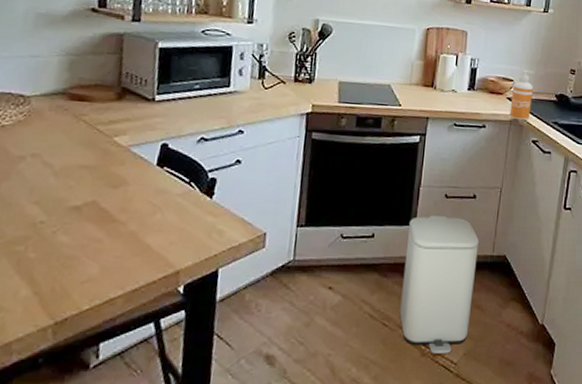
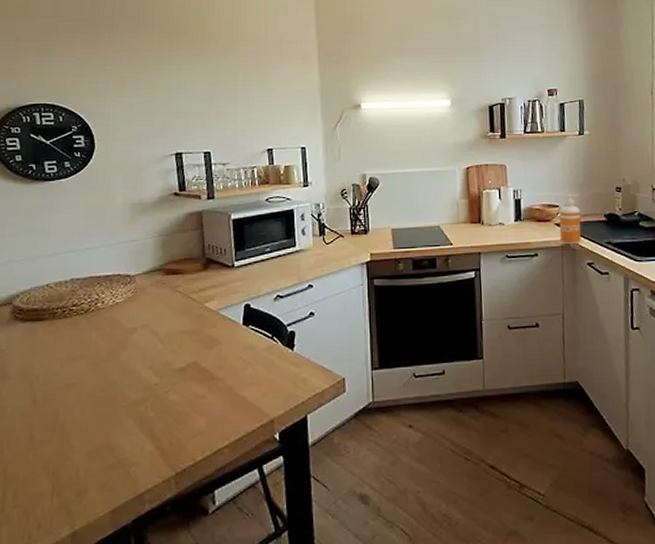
pedal bin: present [399,216,479,355] -> none [476,347,552,487]

